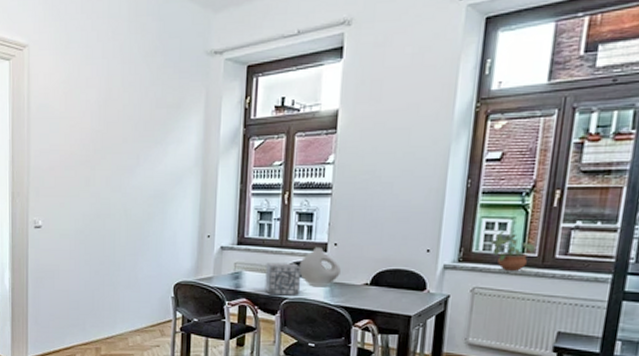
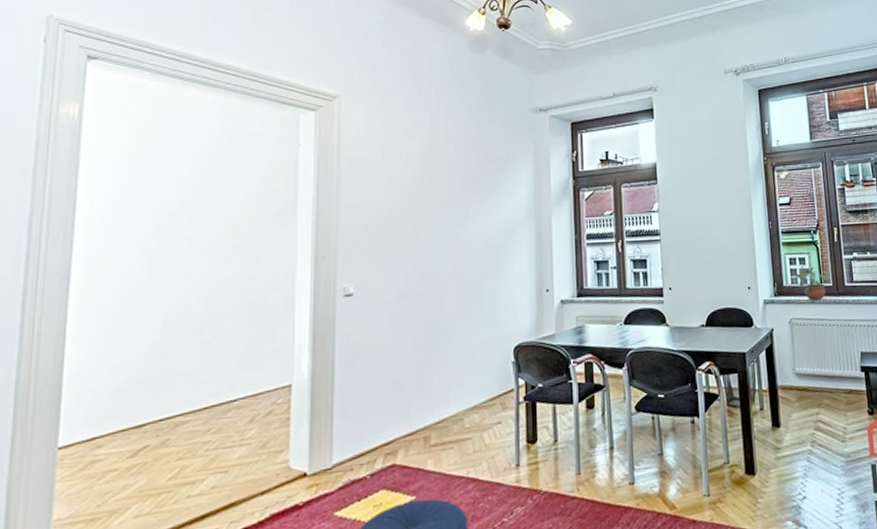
decorative box: present [265,262,301,296] -> none [607,311,644,347]
vase: present [299,247,341,288] -> none [639,292,678,334]

